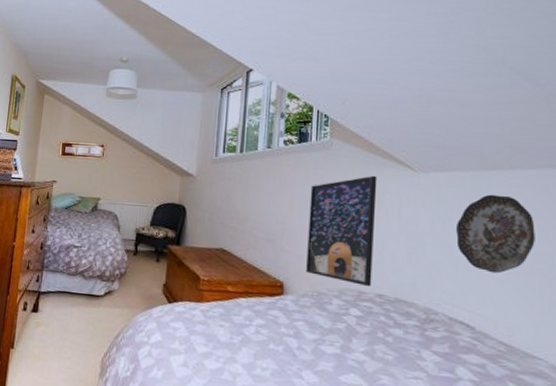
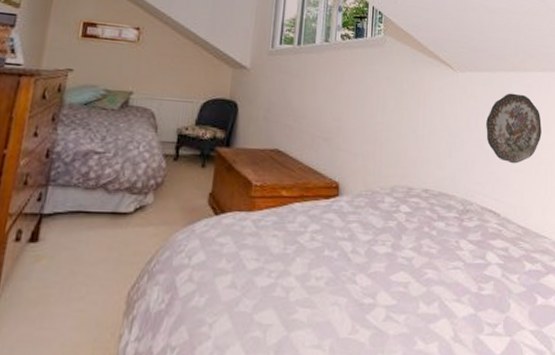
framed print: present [306,175,377,286] -> none [361,73,424,182]

